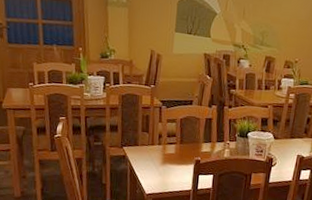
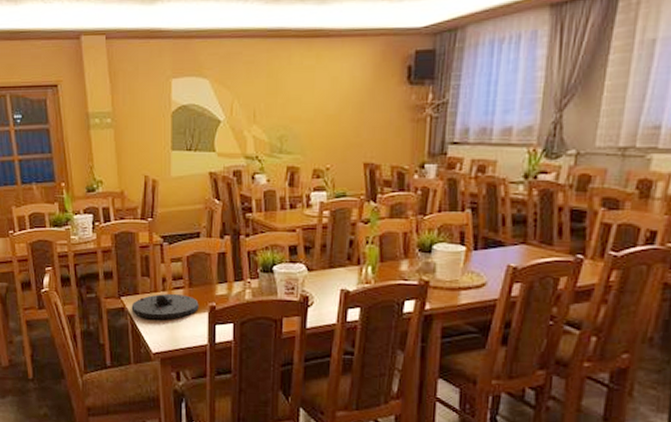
plate: none [131,147,187,168] -> present [131,293,199,320]

